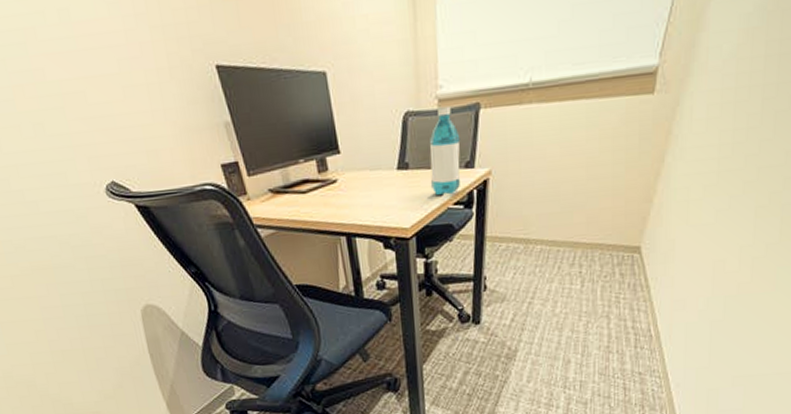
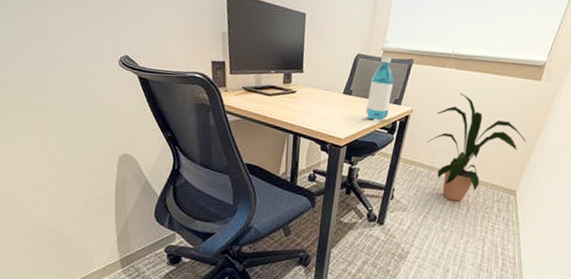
house plant: none [516,134,646,277] -> present [427,93,527,202]

